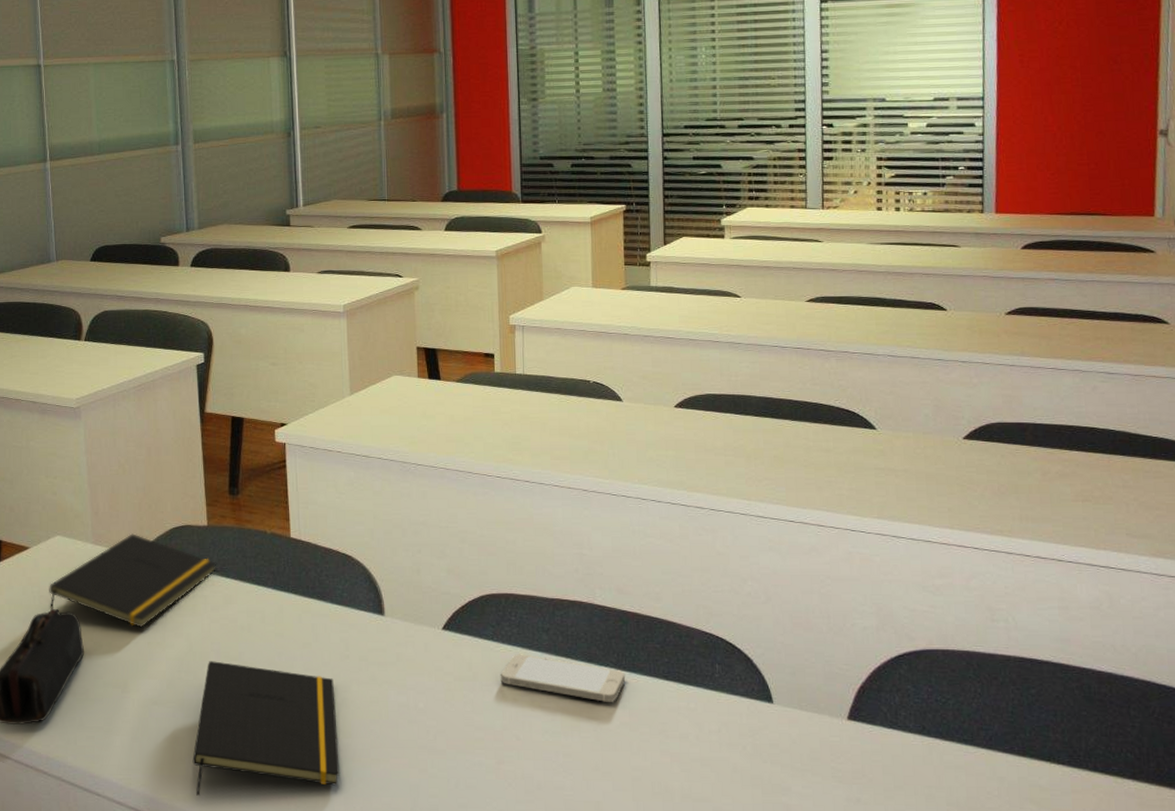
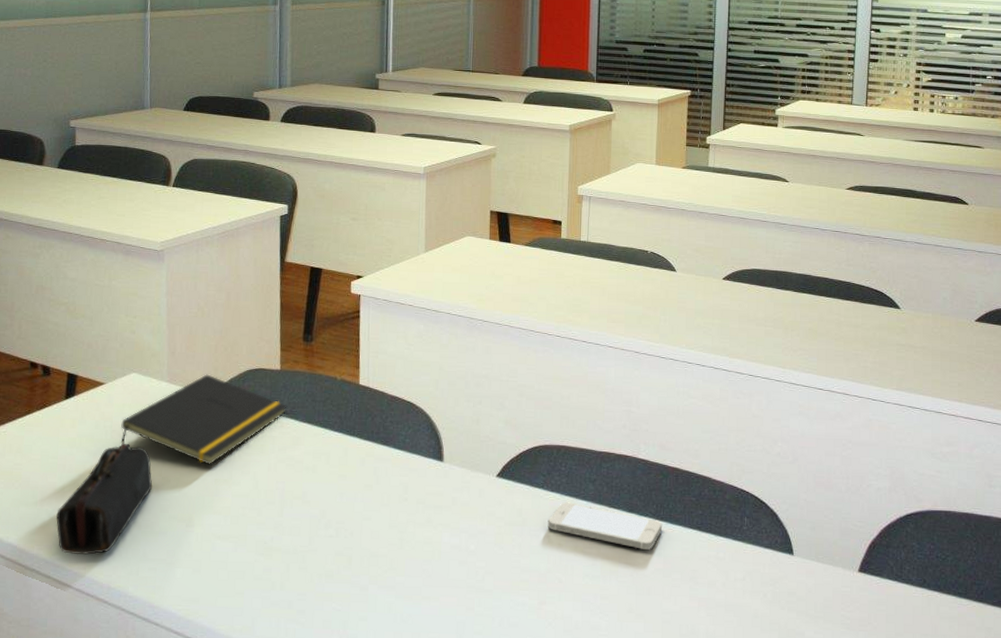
notepad: present [192,661,340,796] -> none [251,499,392,628]

